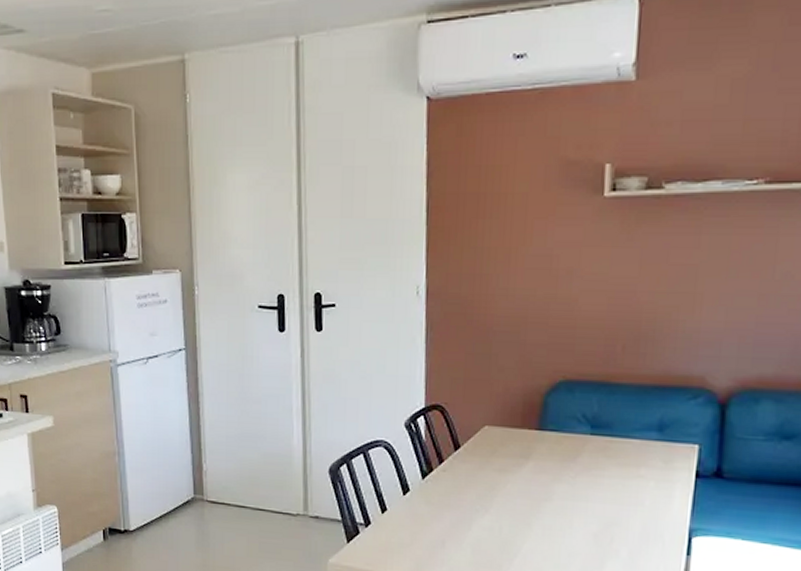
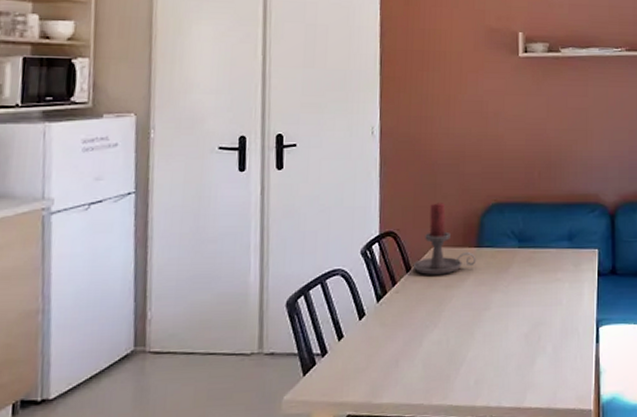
candle holder: none [462,376,538,457] -> present [412,203,477,275]

